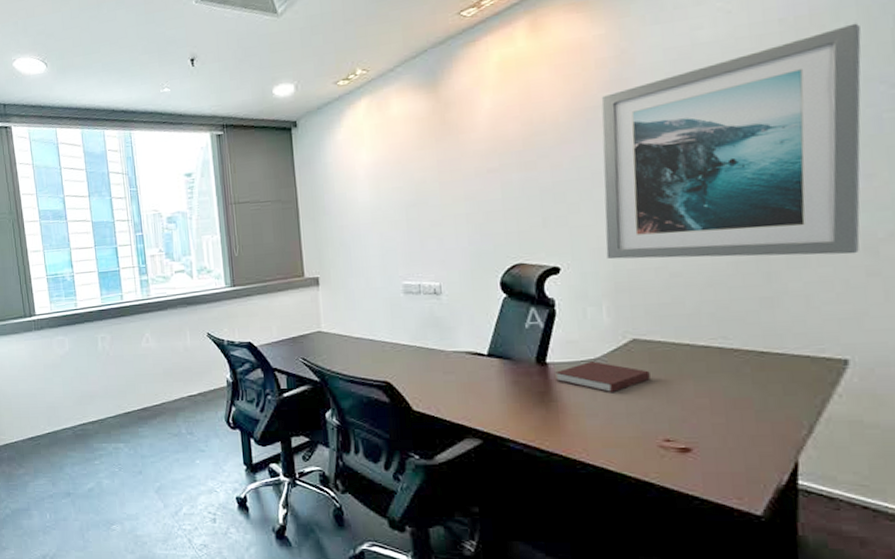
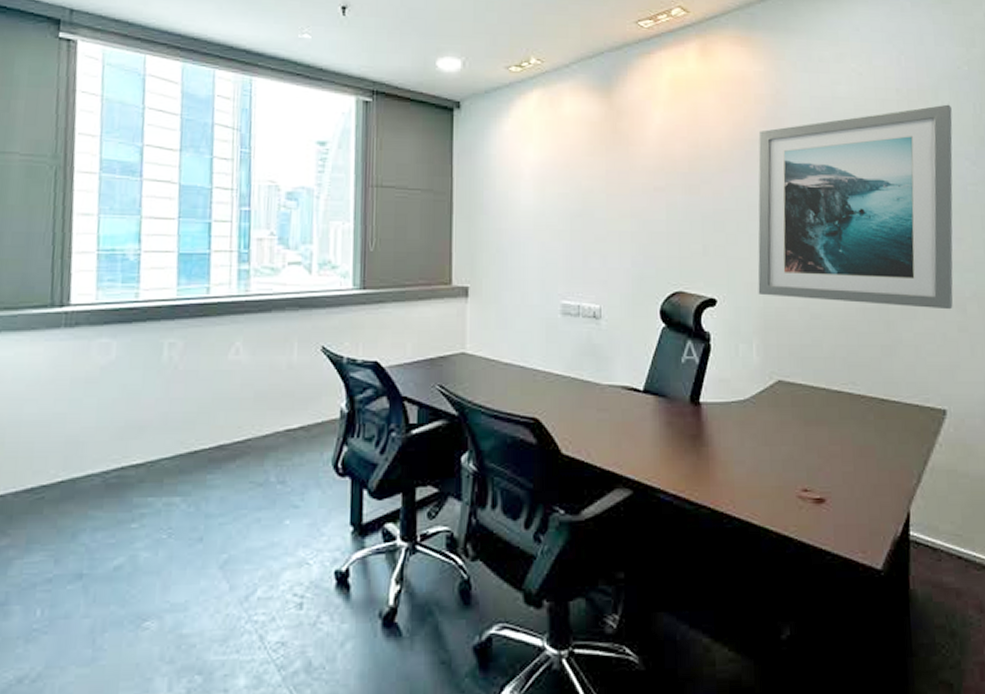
notebook: present [555,361,650,394] -> none [708,403,792,438]

